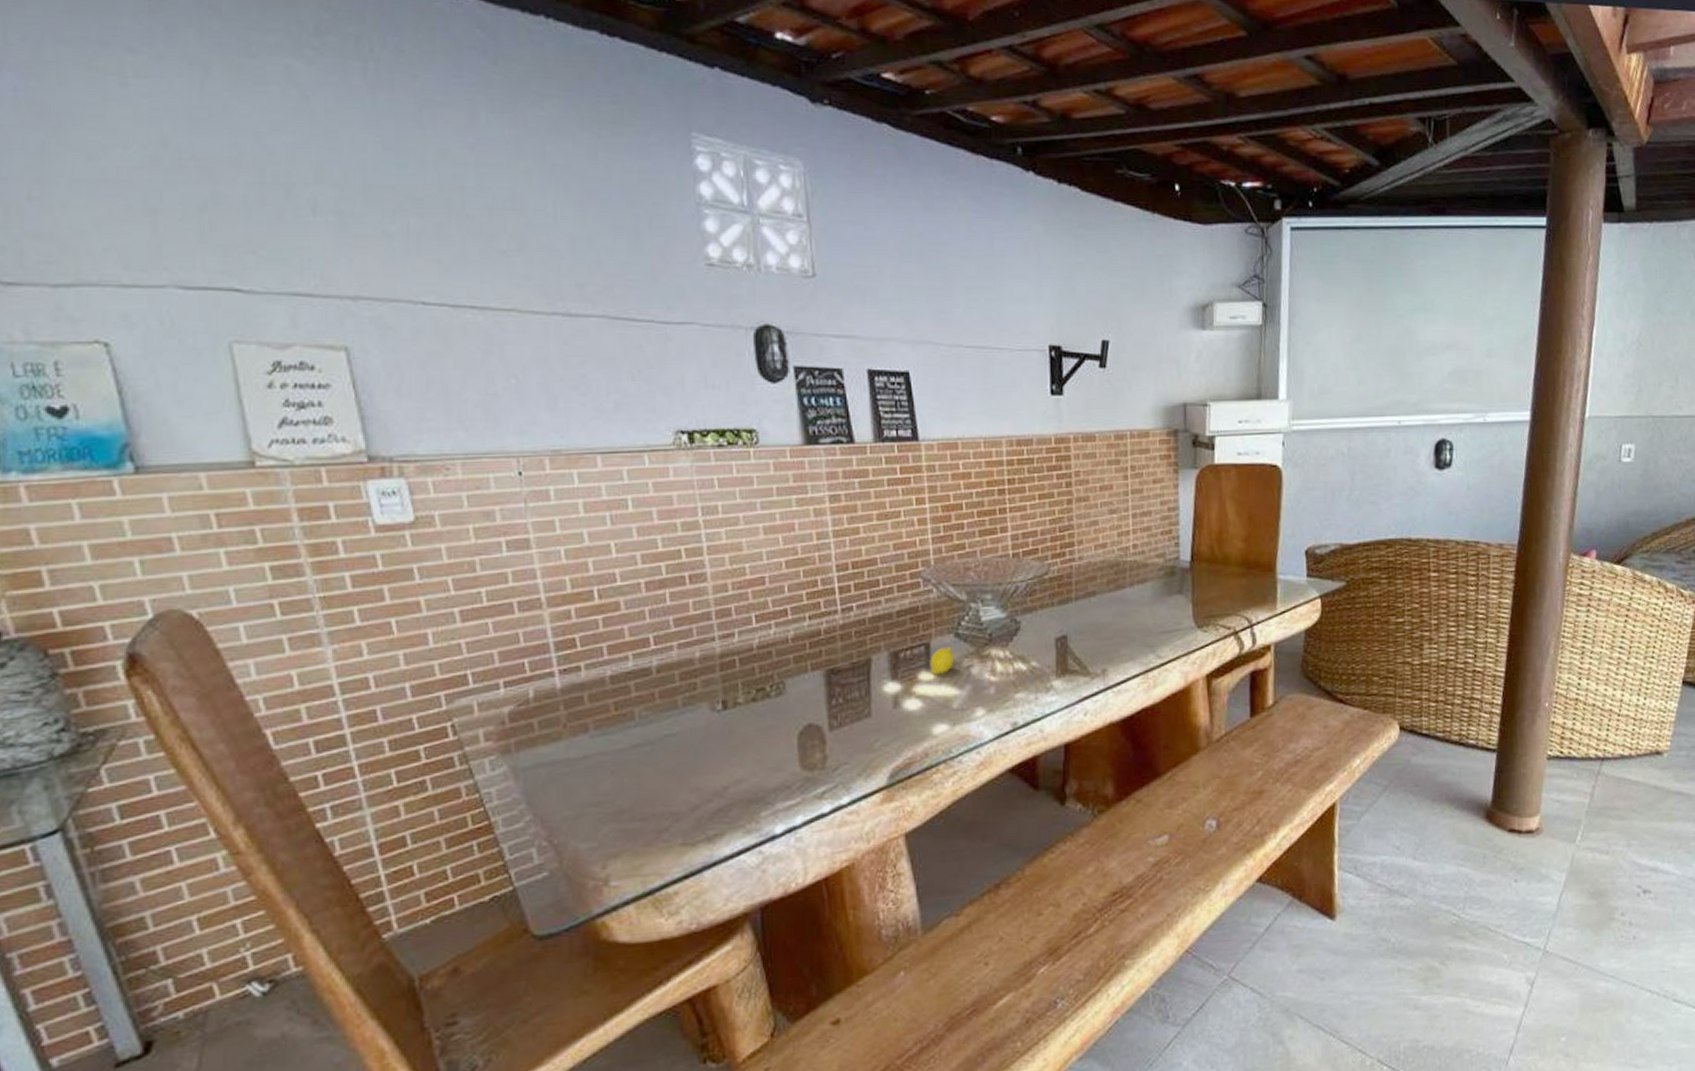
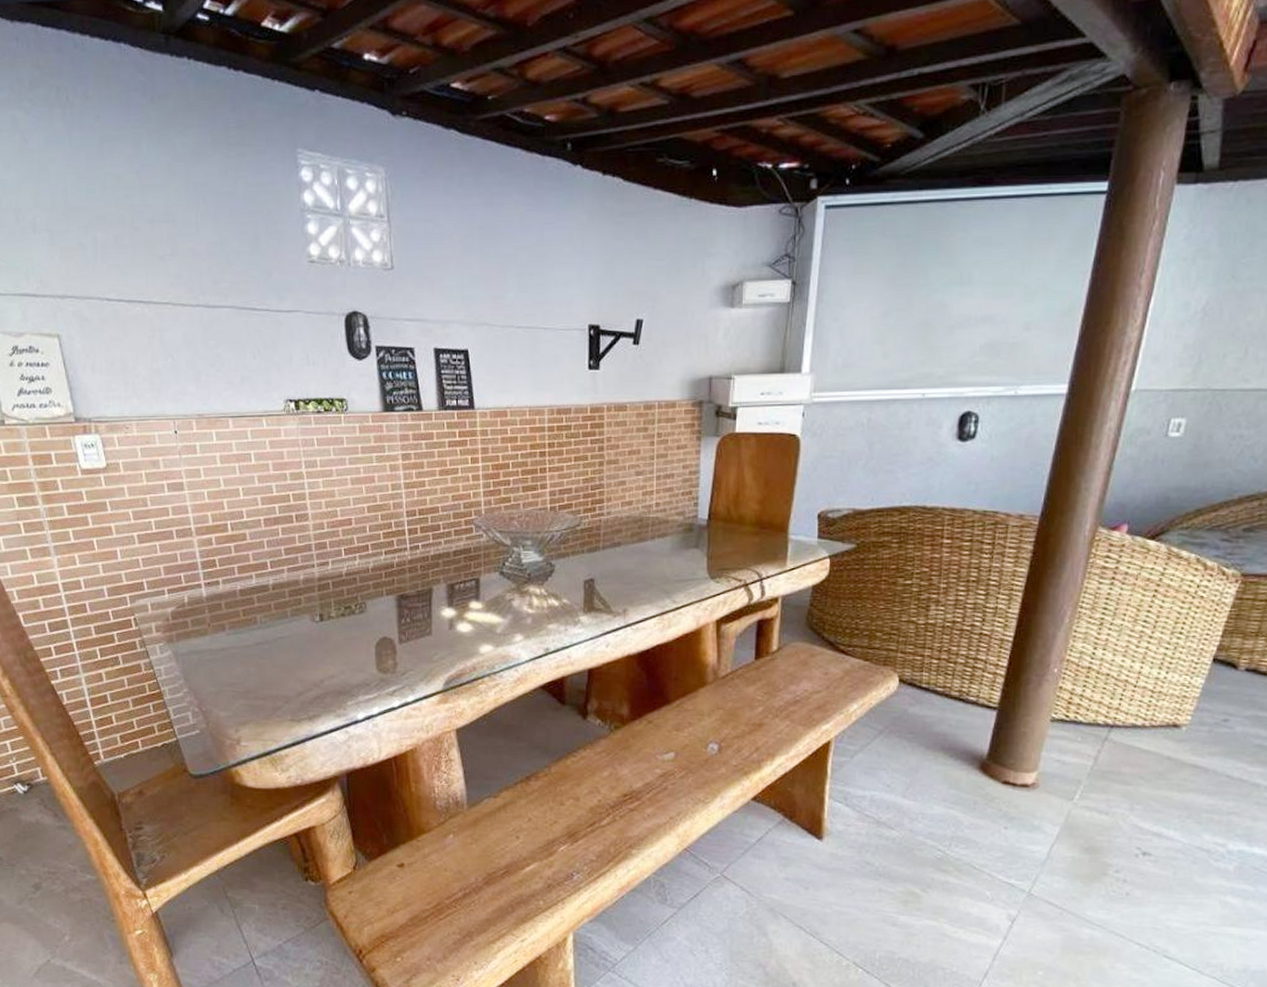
fruit: present [930,646,955,674] -> none [479,582,500,604]

